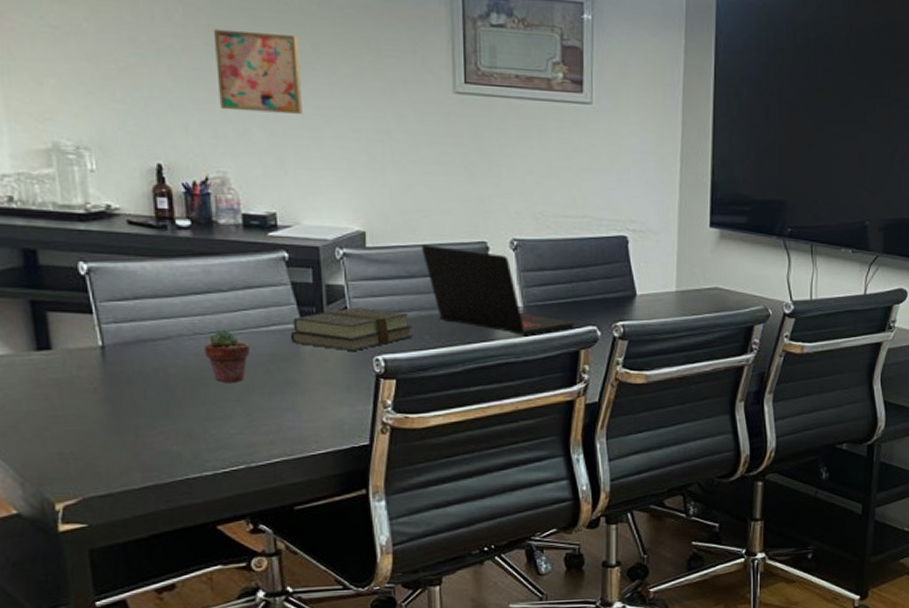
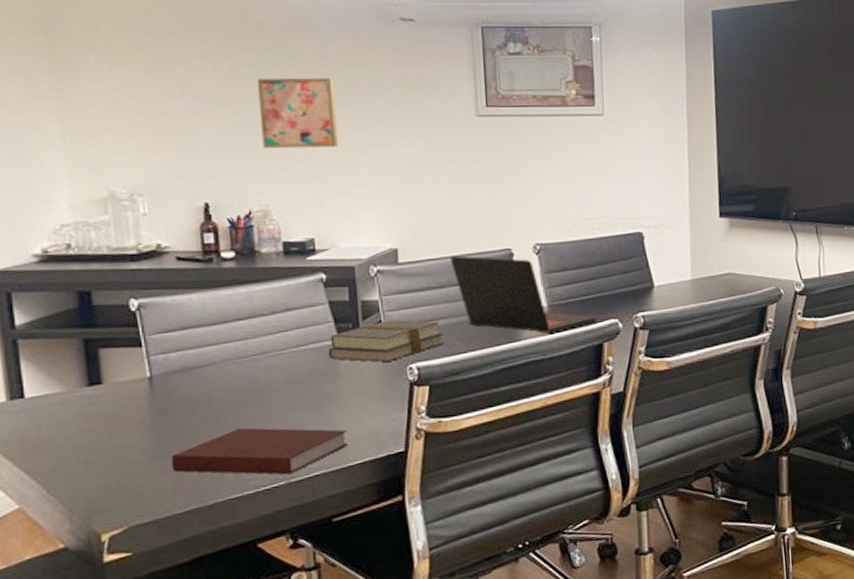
notebook: none [126,407,310,459] -> present [171,427,348,475]
potted succulent: present [204,330,250,384] -> none [246,352,290,403]

